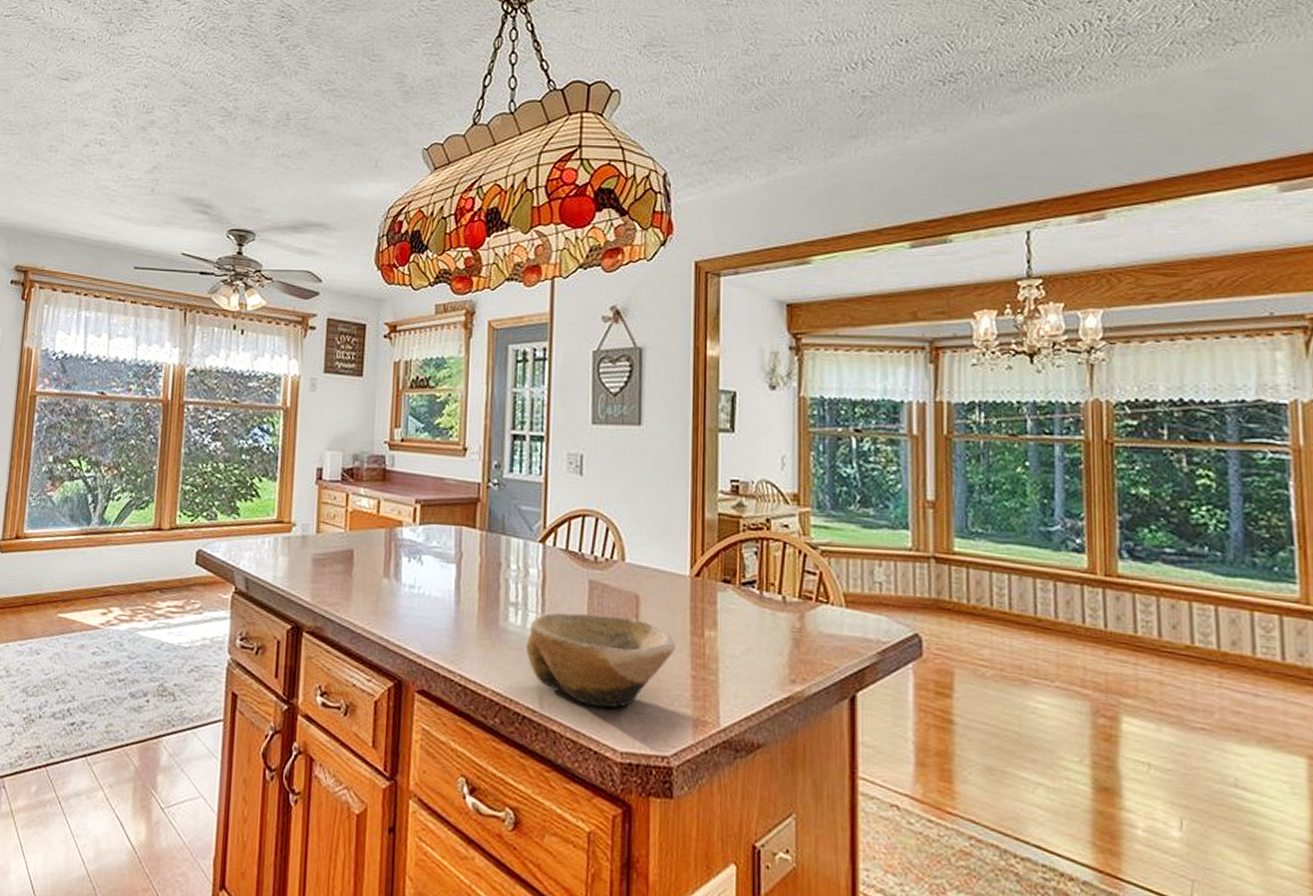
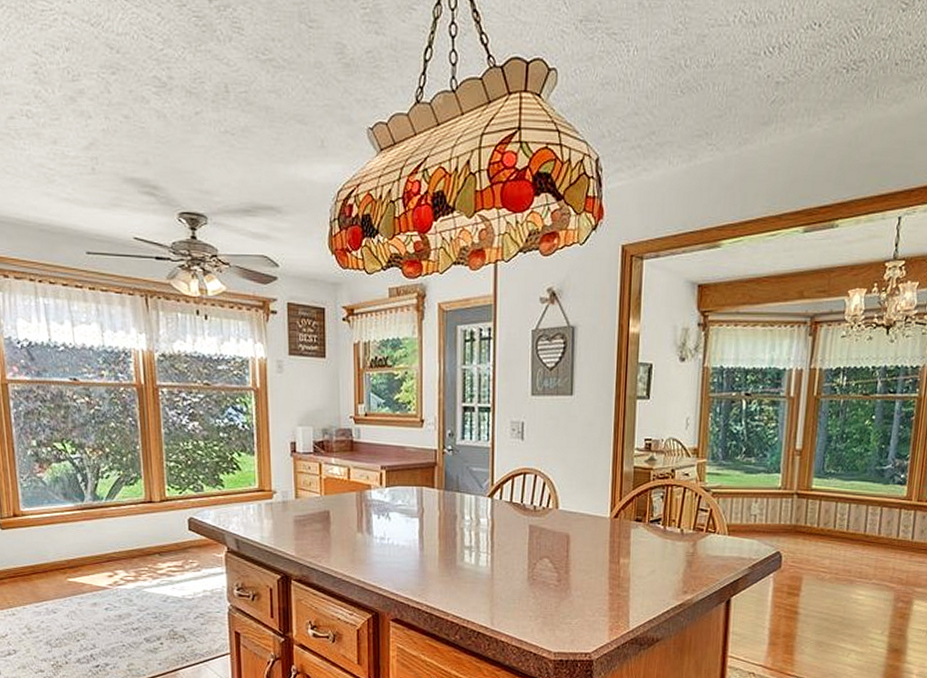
bowl: present [526,612,676,708] -> none [480,552,598,622]

